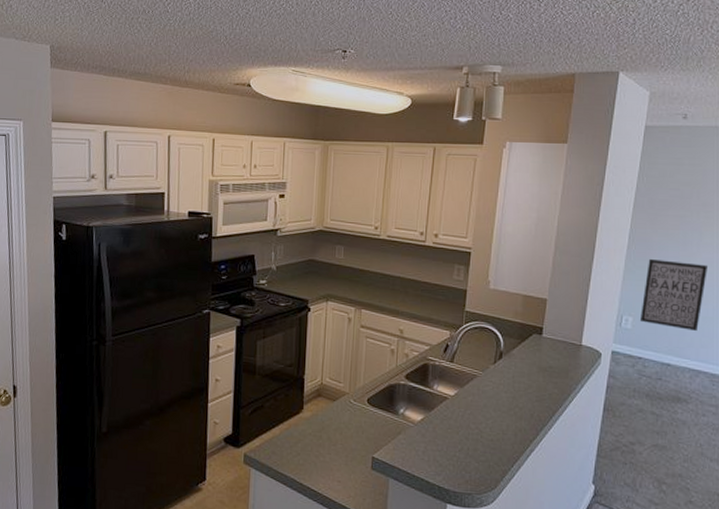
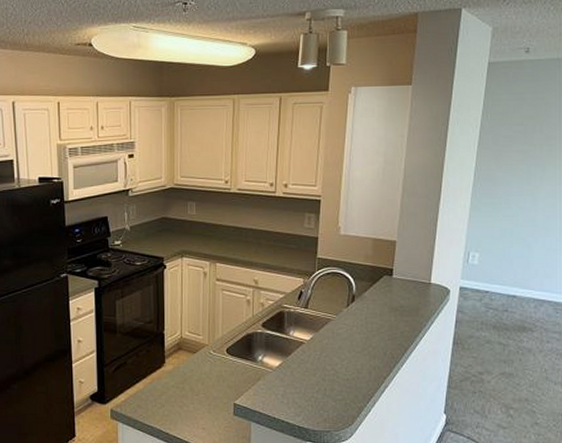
wall art: present [639,258,707,331] -> none [485,194,551,262]

